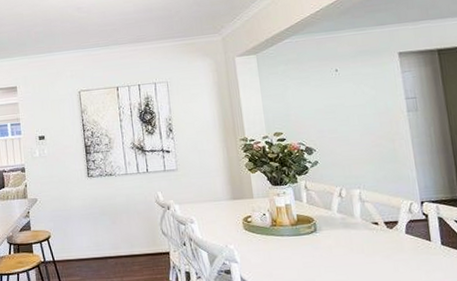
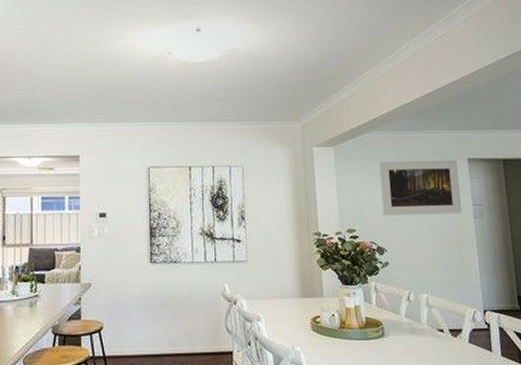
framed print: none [303,55,395,117] -> present [379,159,463,216]

